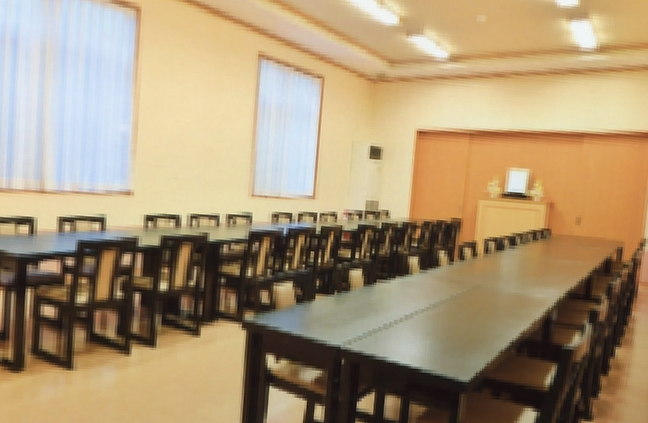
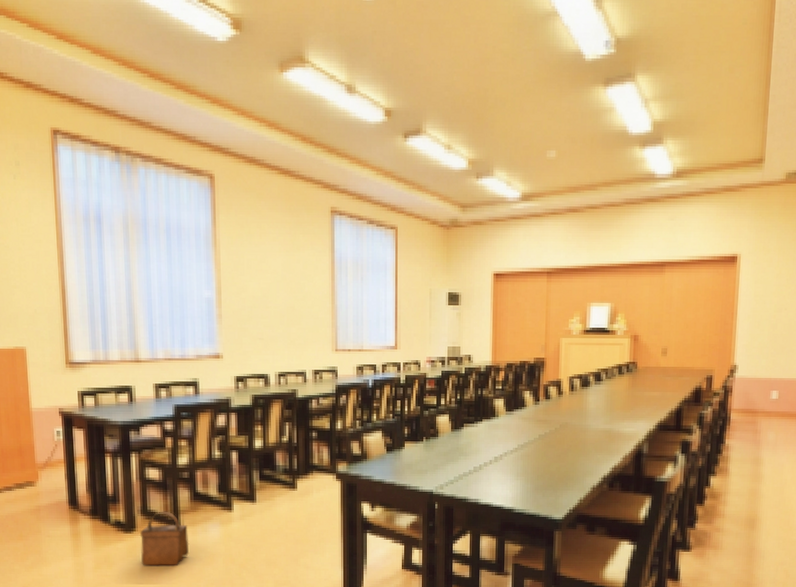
handbag: none [27,351,81,410] -> present [139,511,190,566]

